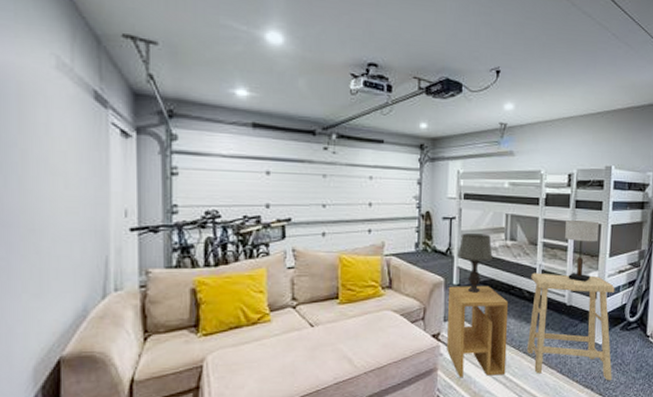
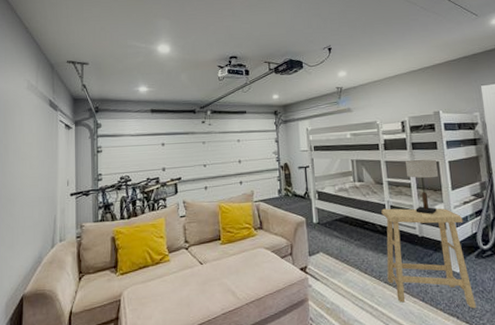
side table: present [447,286,509,378] -> none [309,223,371,308]
table lamp: present [457,233,493,293] -> none [314,178,345,230]

